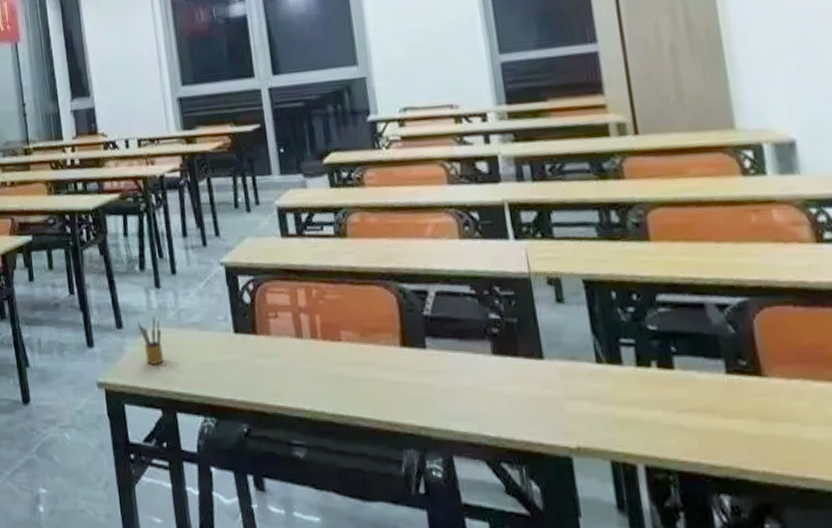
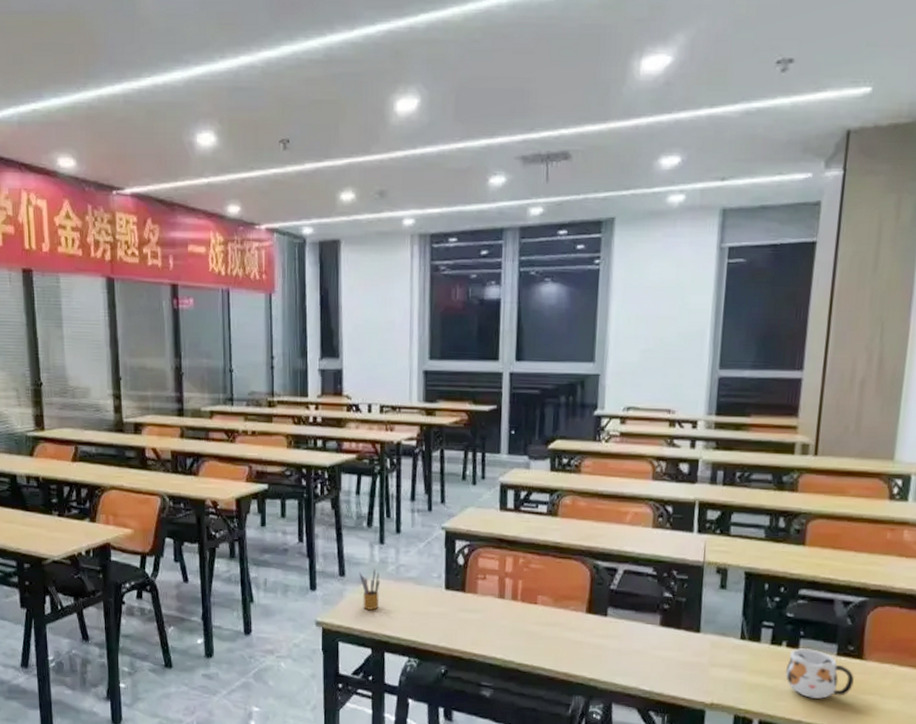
mug: none [663,368,759,432] -> present [785,648,855,699]

